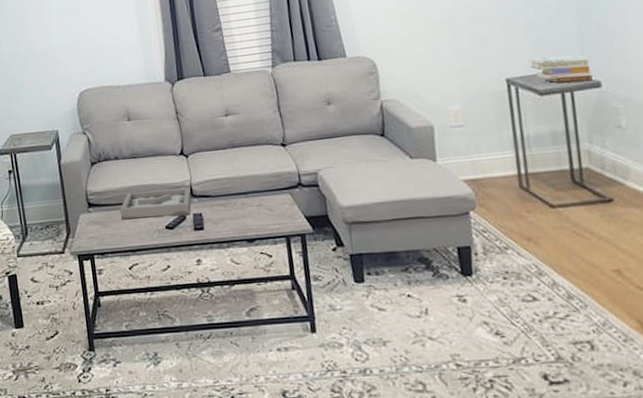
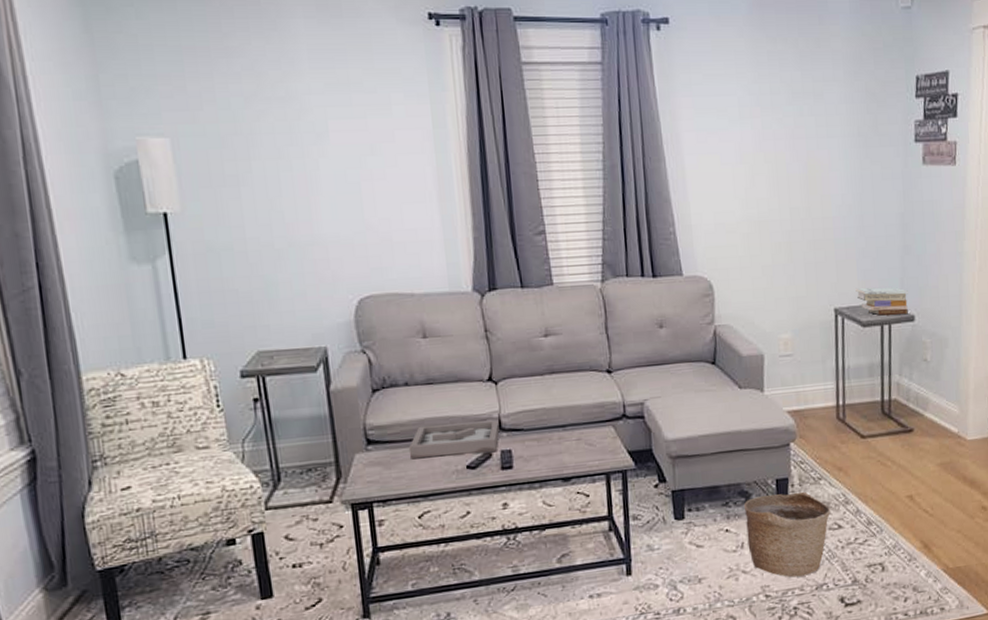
basket: none [424,260,522,349] -> present [743,491,830,578]

